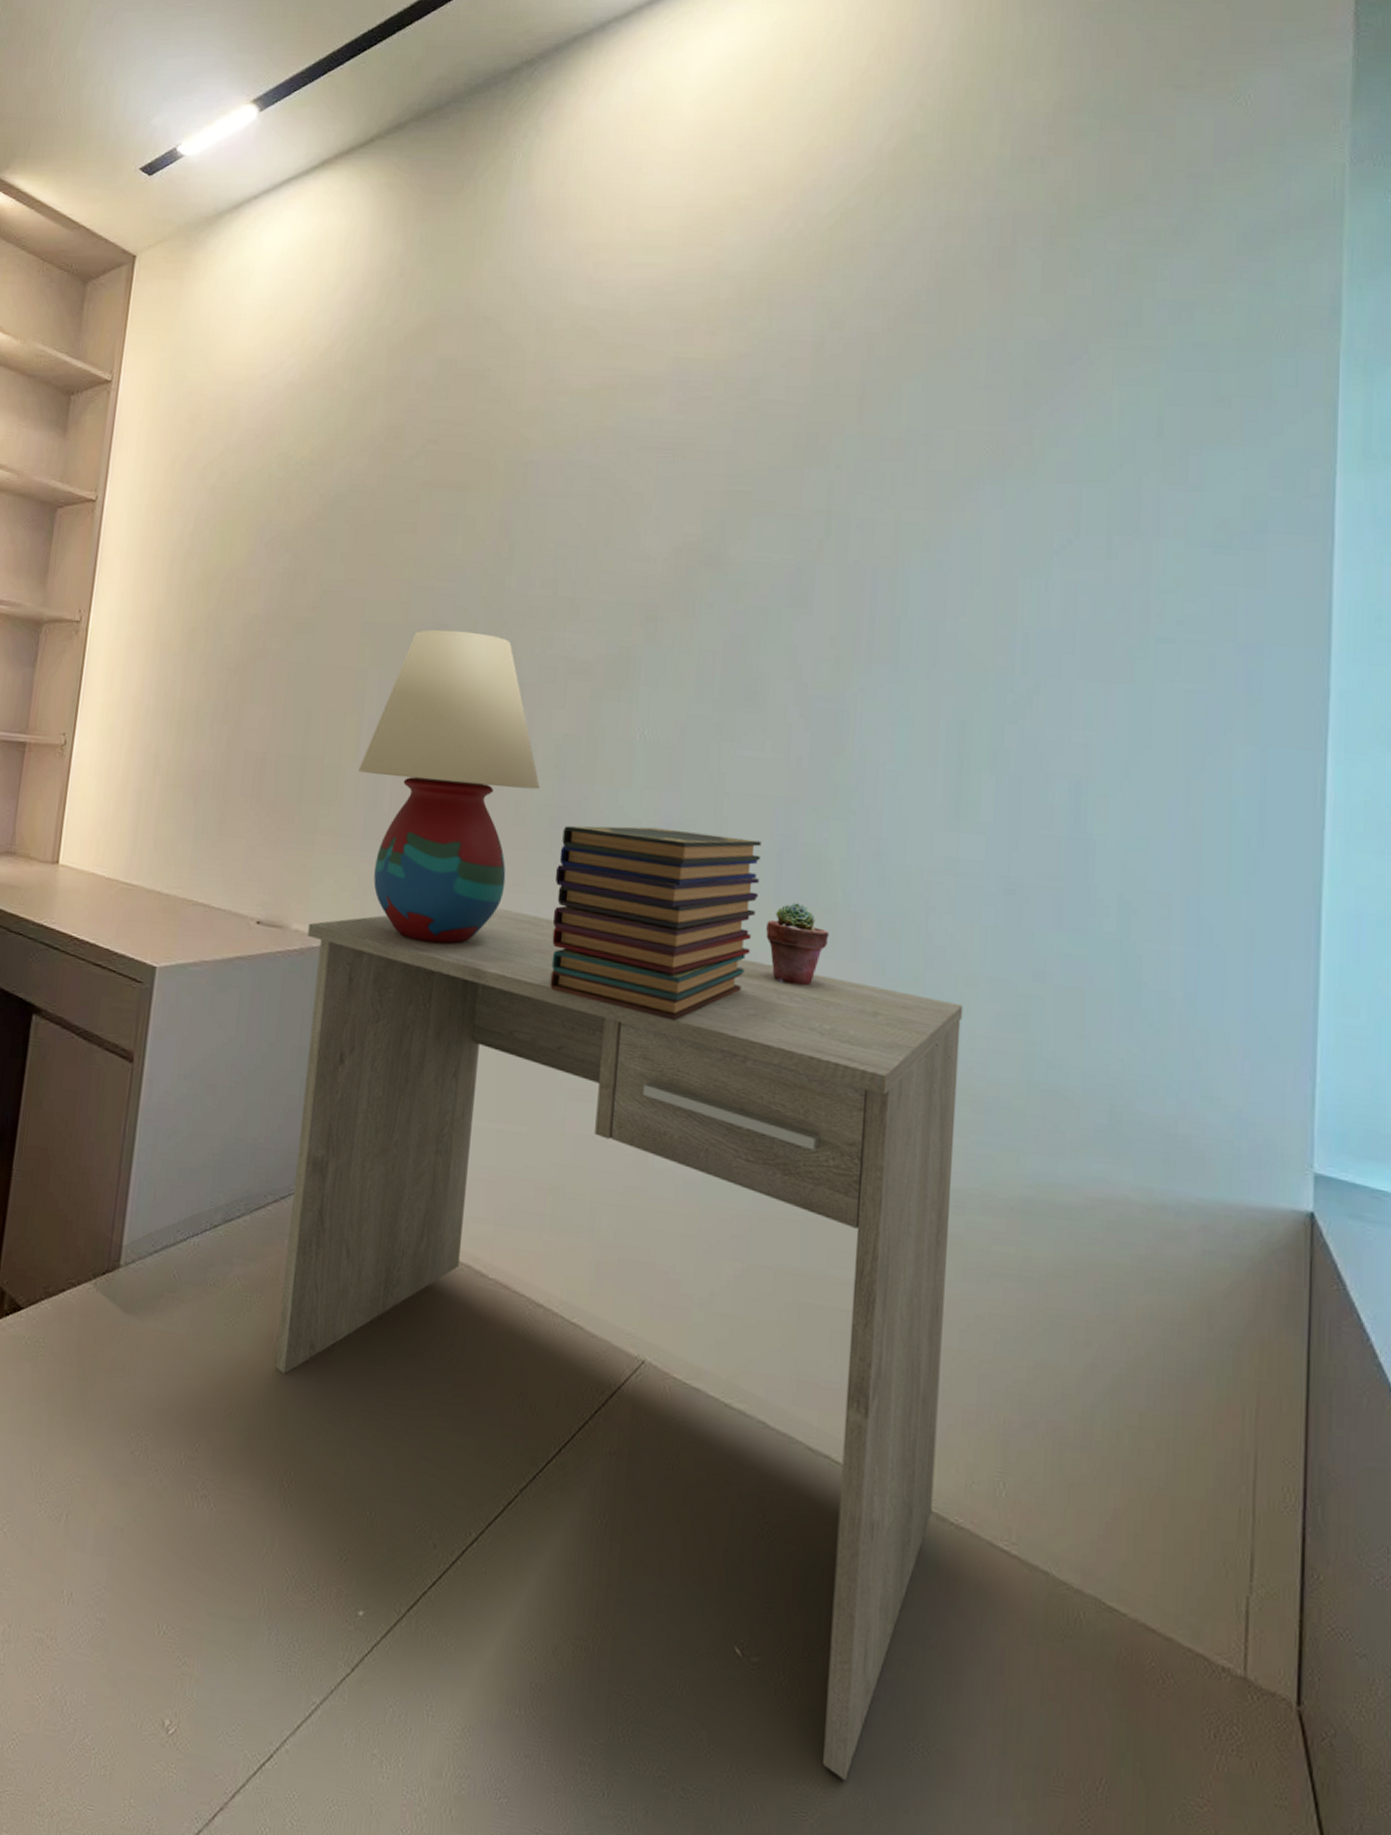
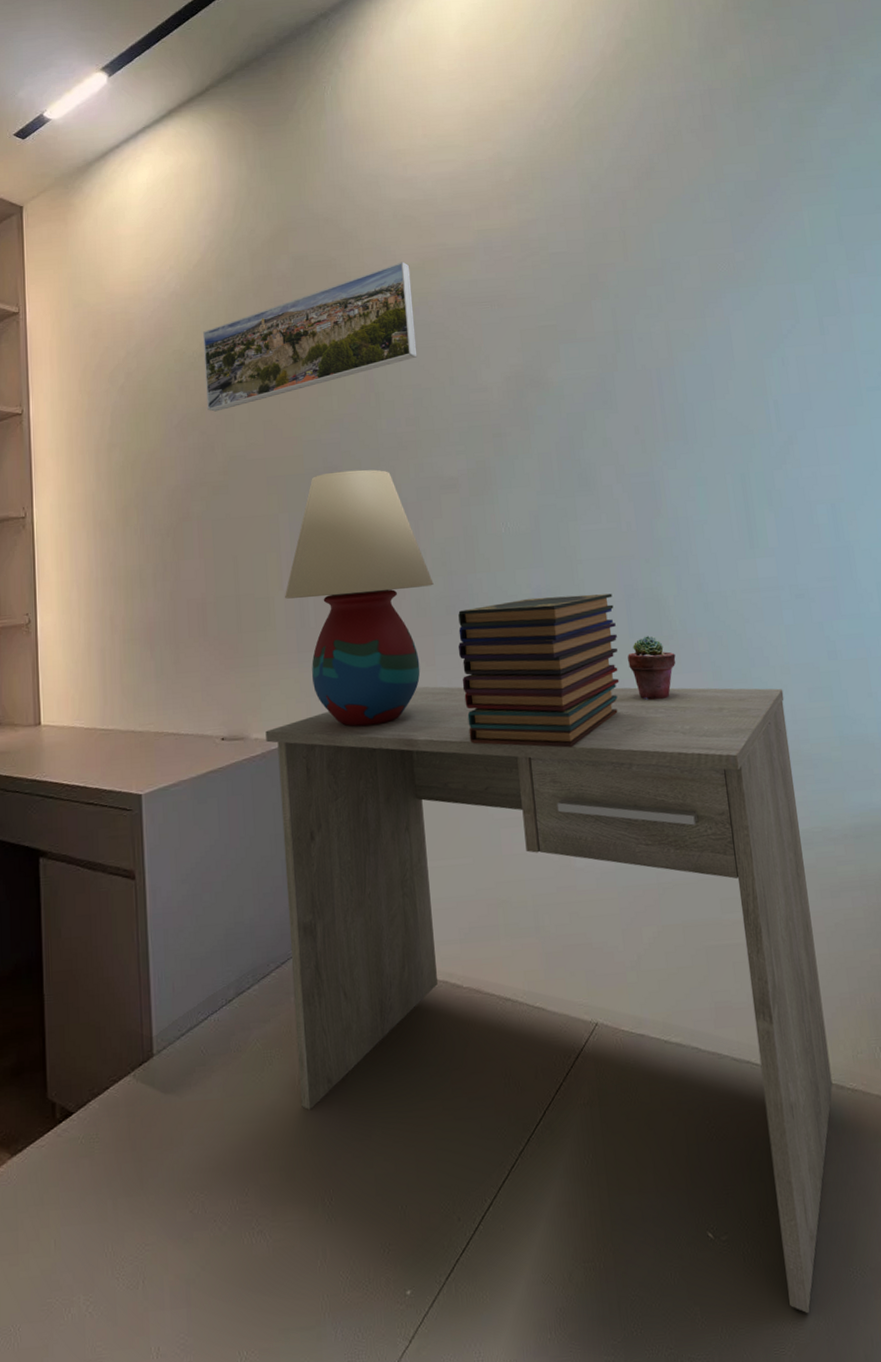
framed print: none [307,384,581,534] -> present [203,261,418,412]

